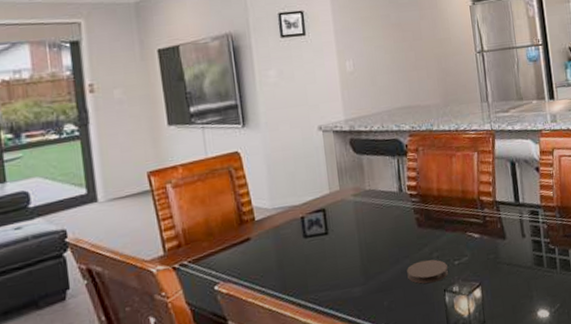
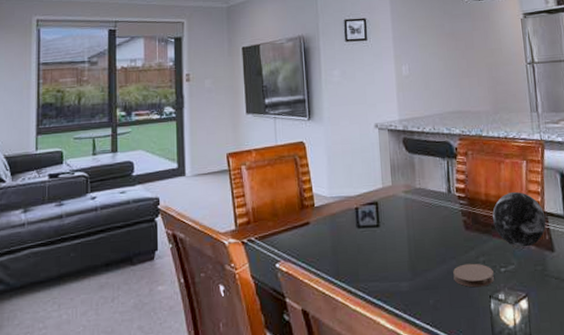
decorative orb: none [445,184,498,239] -> present [492,191,547,248]

